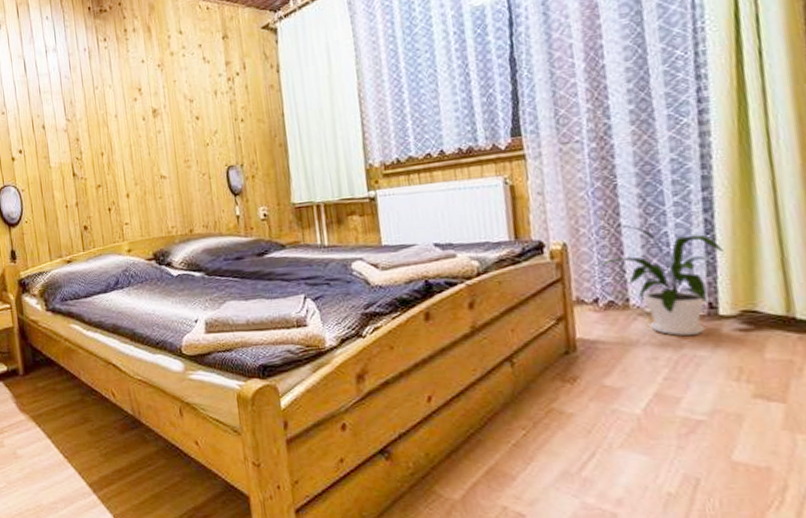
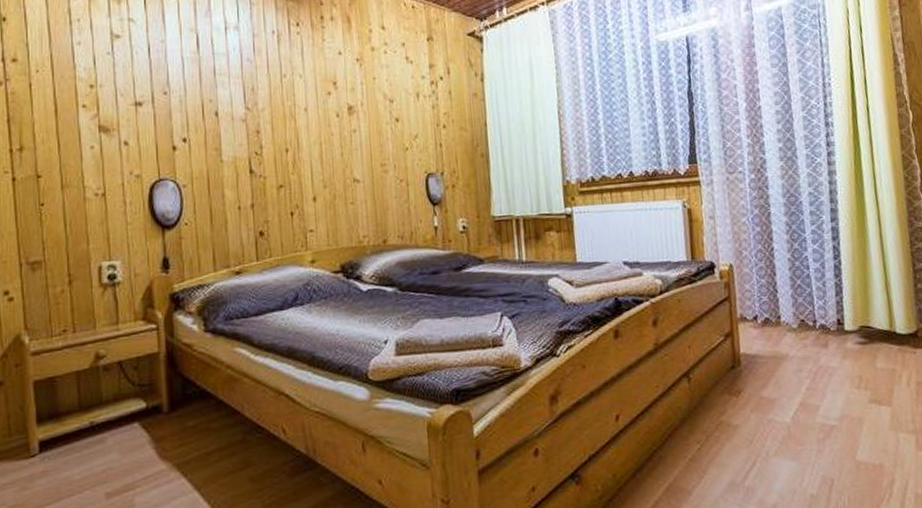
house plant: present [594,224,724,336] -> none [754,249,847,350]

